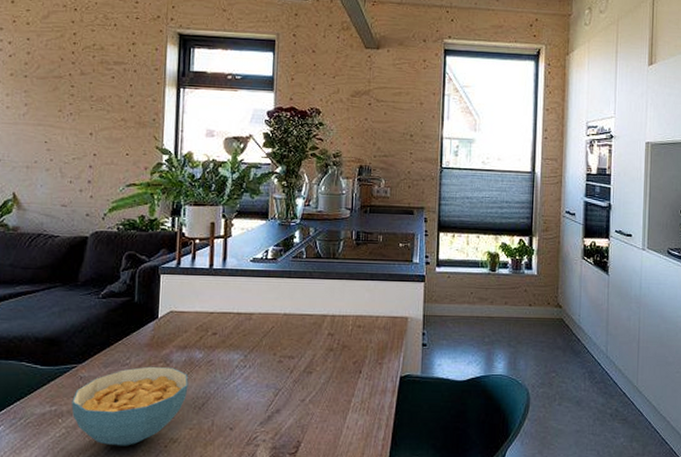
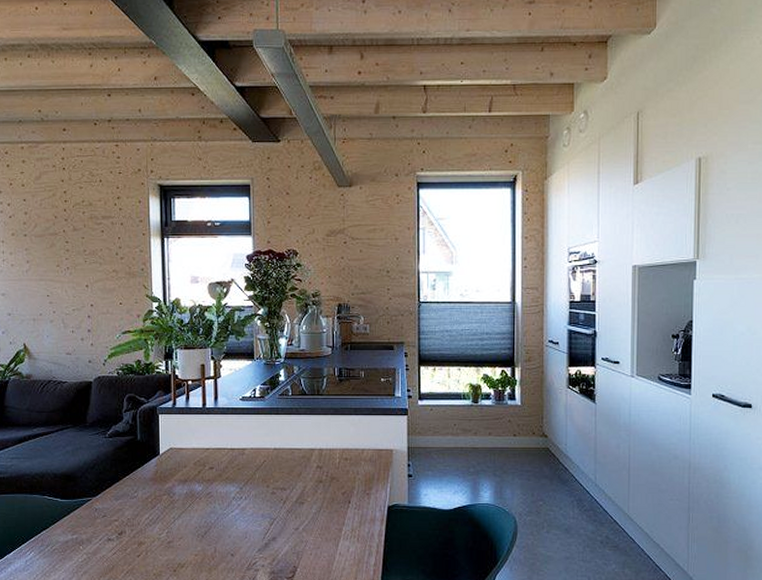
cereal bowl: present [71,366,189,446] -> none [90,498,191,570]

